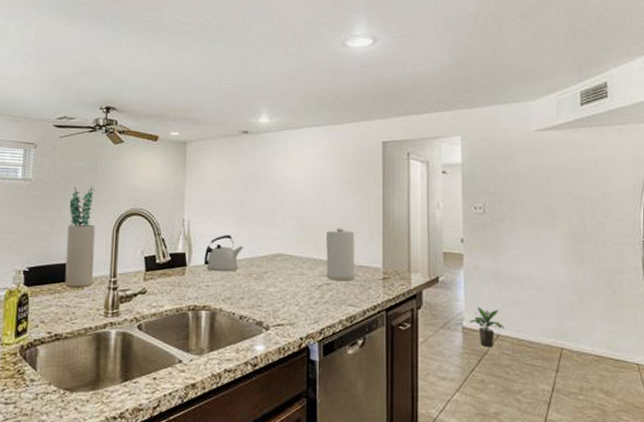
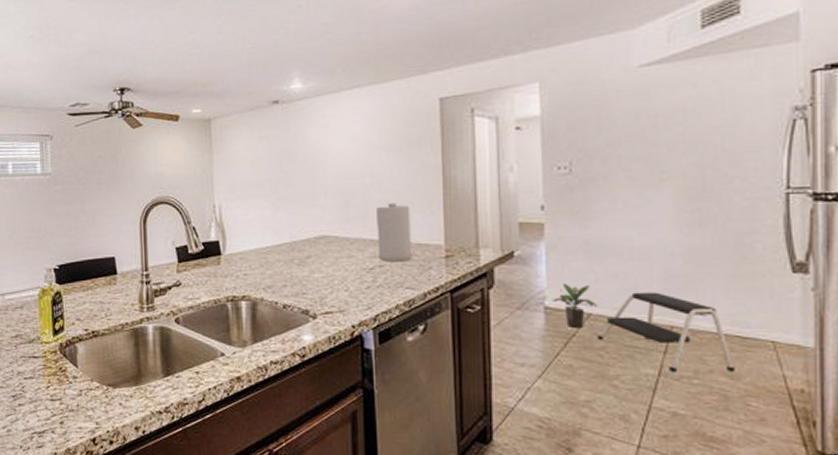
vase: present [64,186,96,289] -> none [92,176,125,284]
kettle: present [204,234,244,273] -> none [239,218,283,259]
step stool: none [504,317,610,390] -> present [597,292,735,373]

